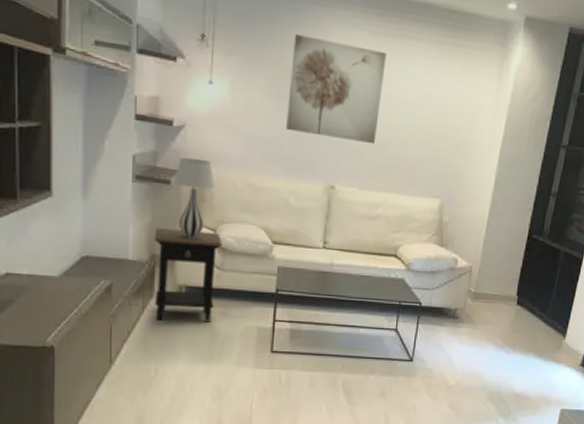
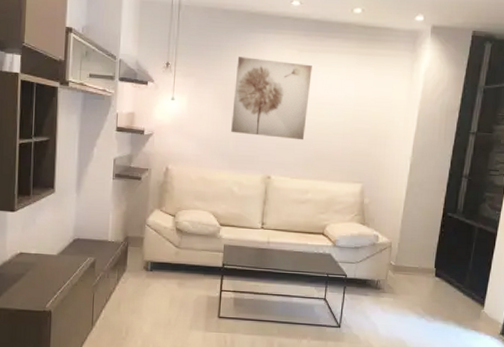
side table: present [154,227,223,323] -> none [127,214,180,292]
table lamp: present [173,157,215,239] -> none [143,158,175,223]

